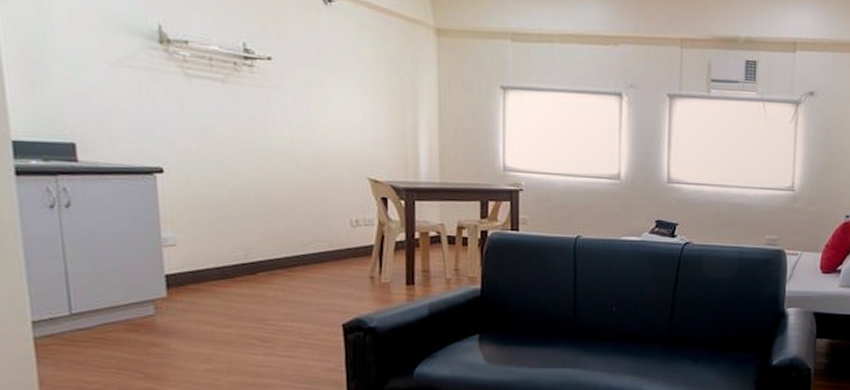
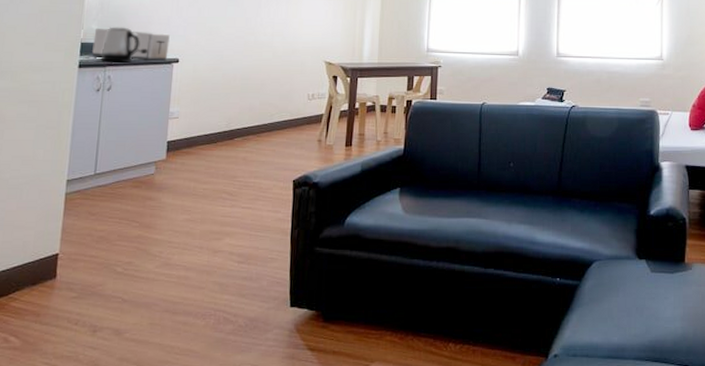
toaster: none [28,120,146,171] -> present [92,28,170,62]
kettle: none [45,120,103,171] -> present [100,27,141,63]

